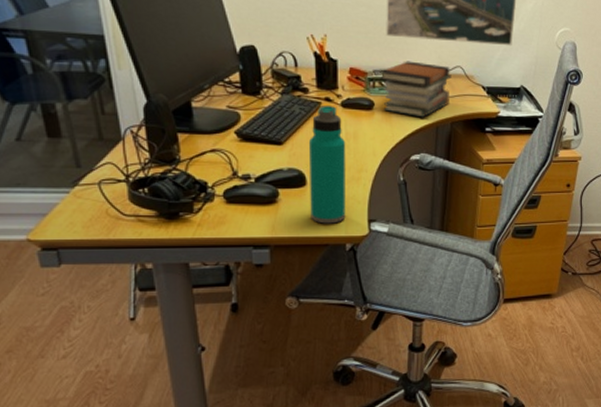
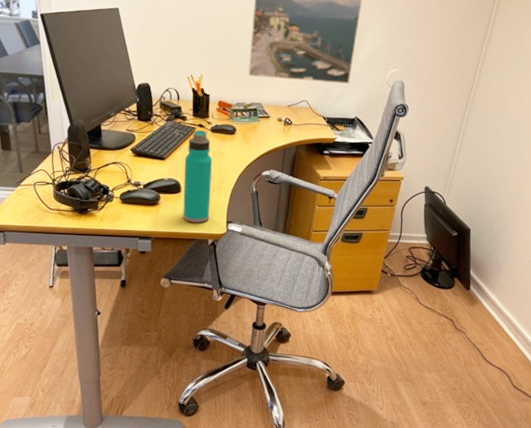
book stack: present [380,61,452,118] -> none [242,96,299,142]

